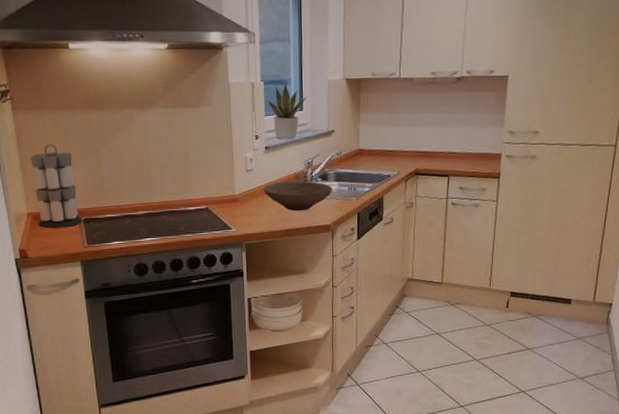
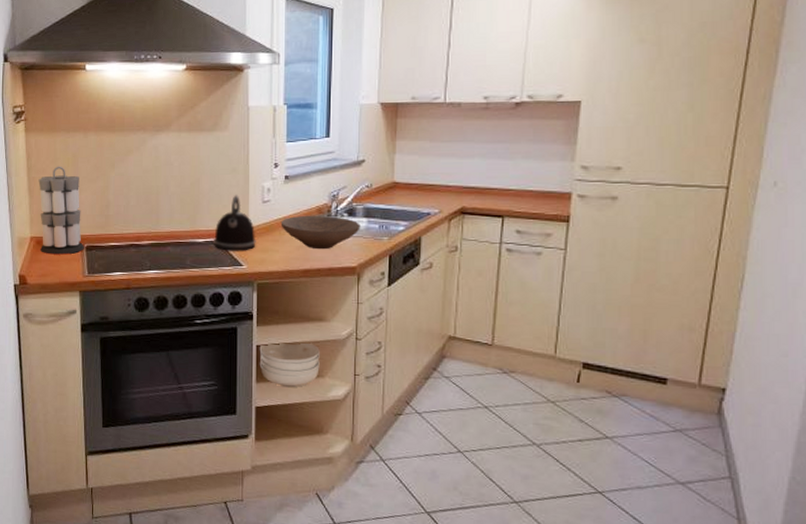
kettle: none [204,165,243,217] -> present [214,195,256,251]
potted plant: present [266,82,308,140] -> none [289,106,336,169]

